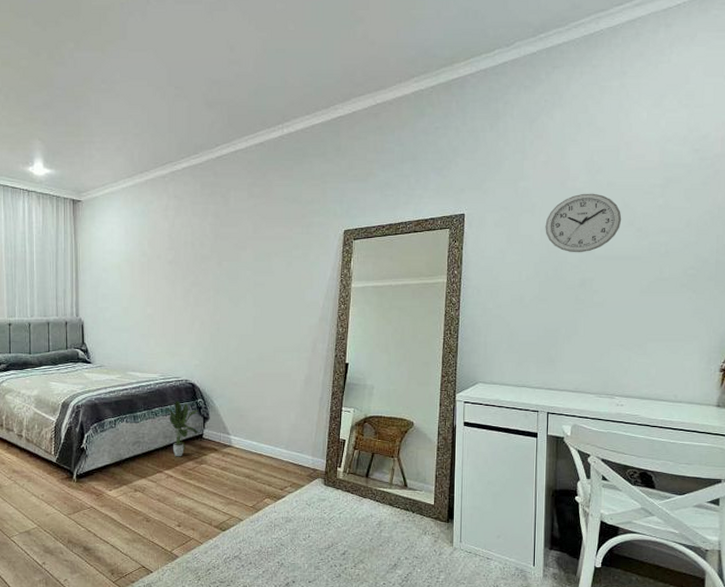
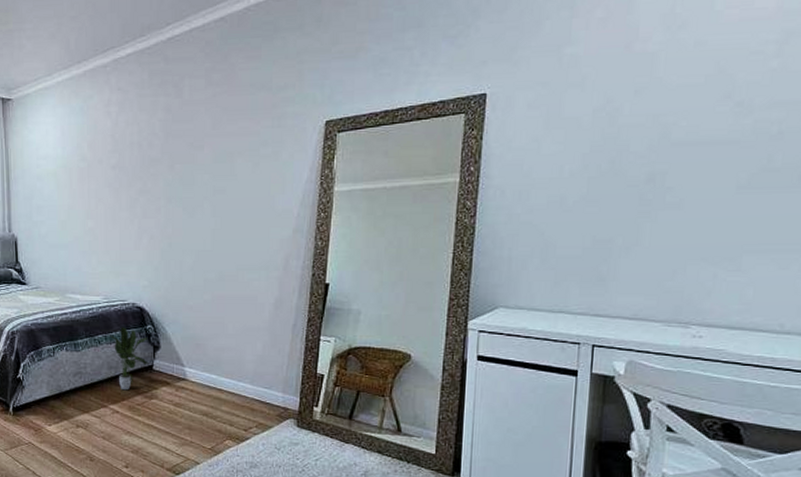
wall clock: present [545,193,622,253] -> none [599,57,714,139]

